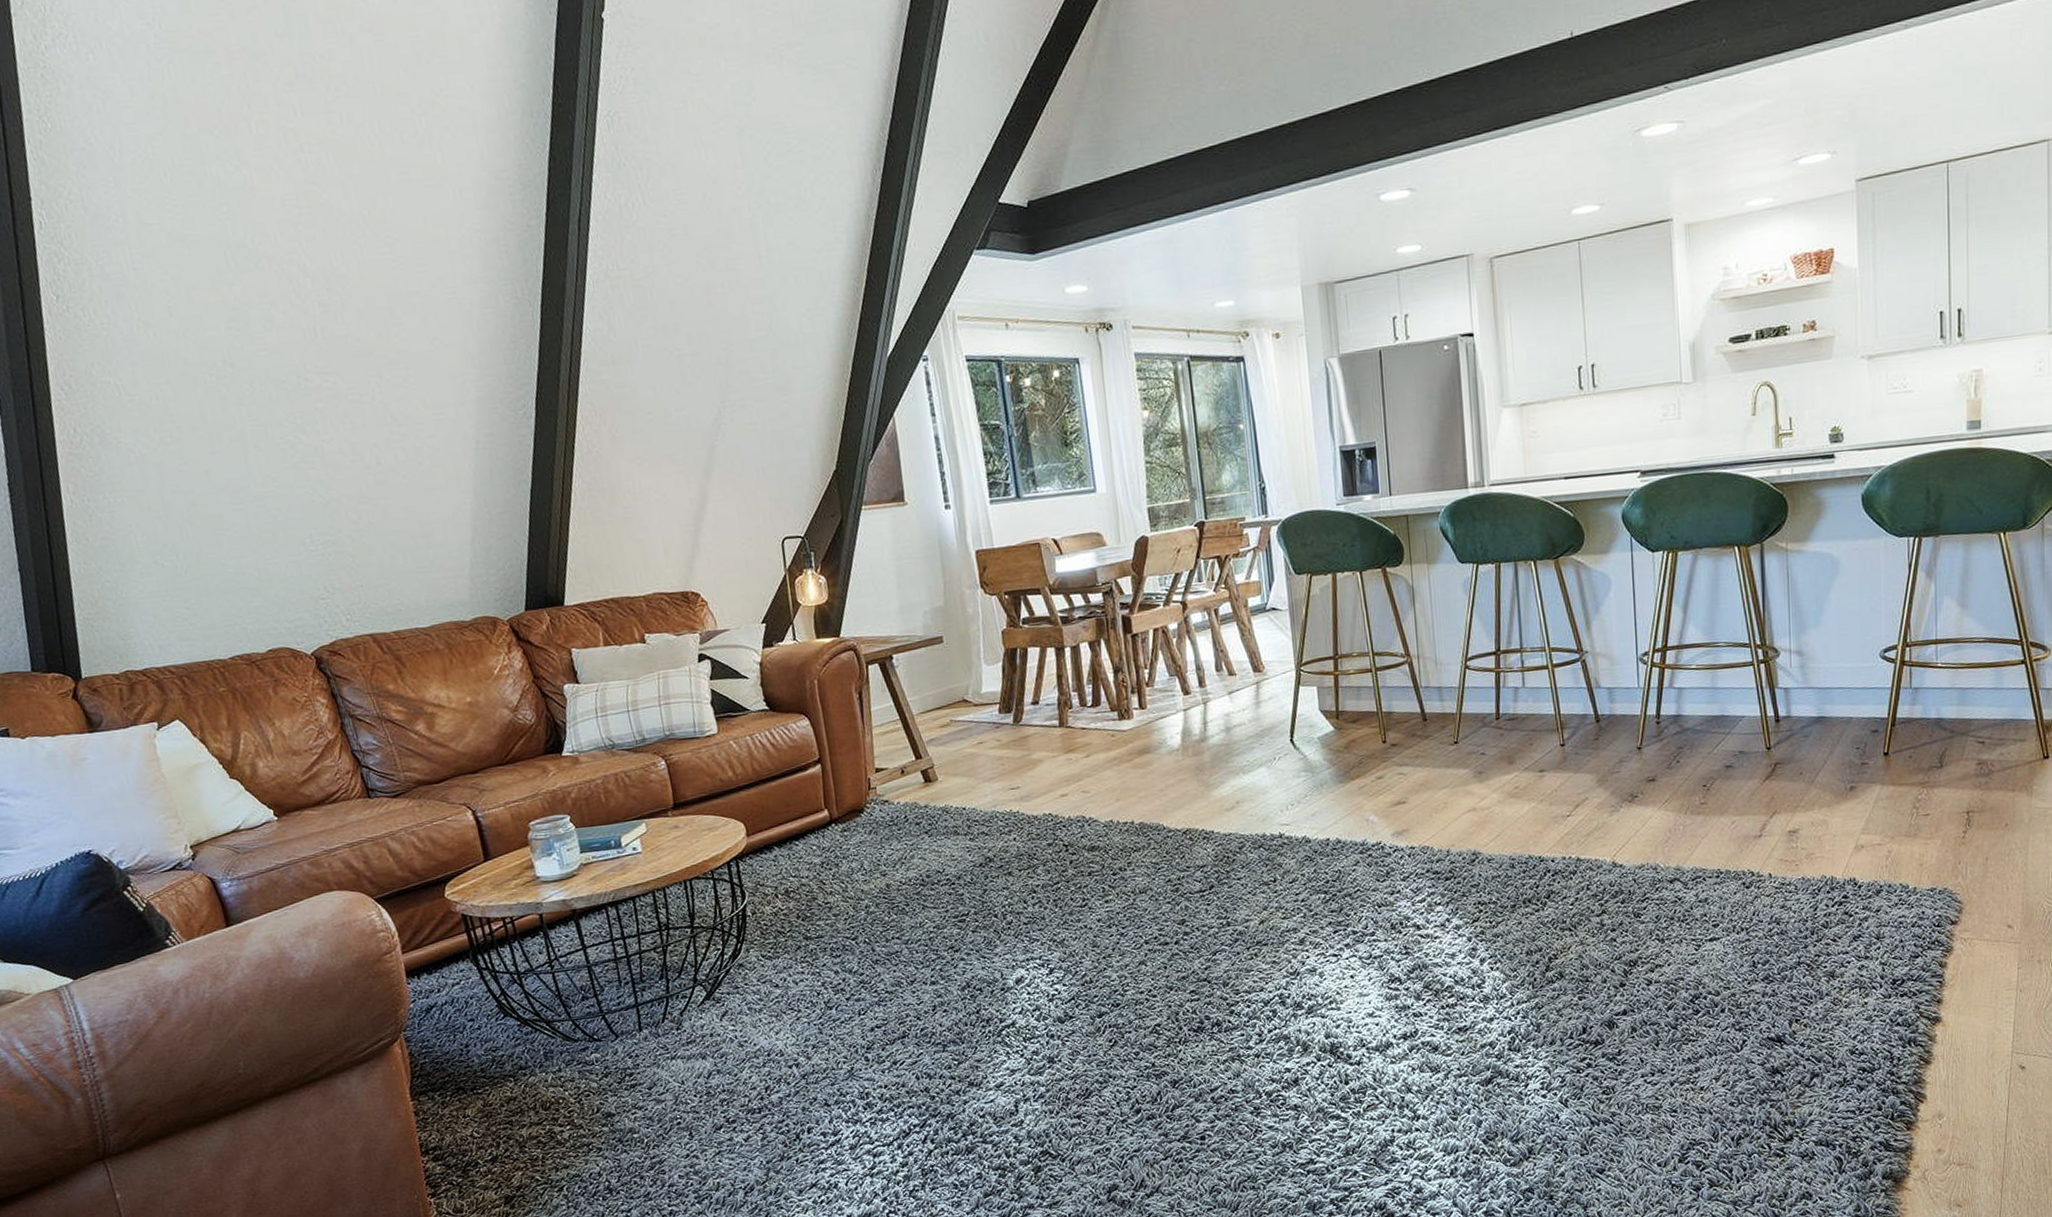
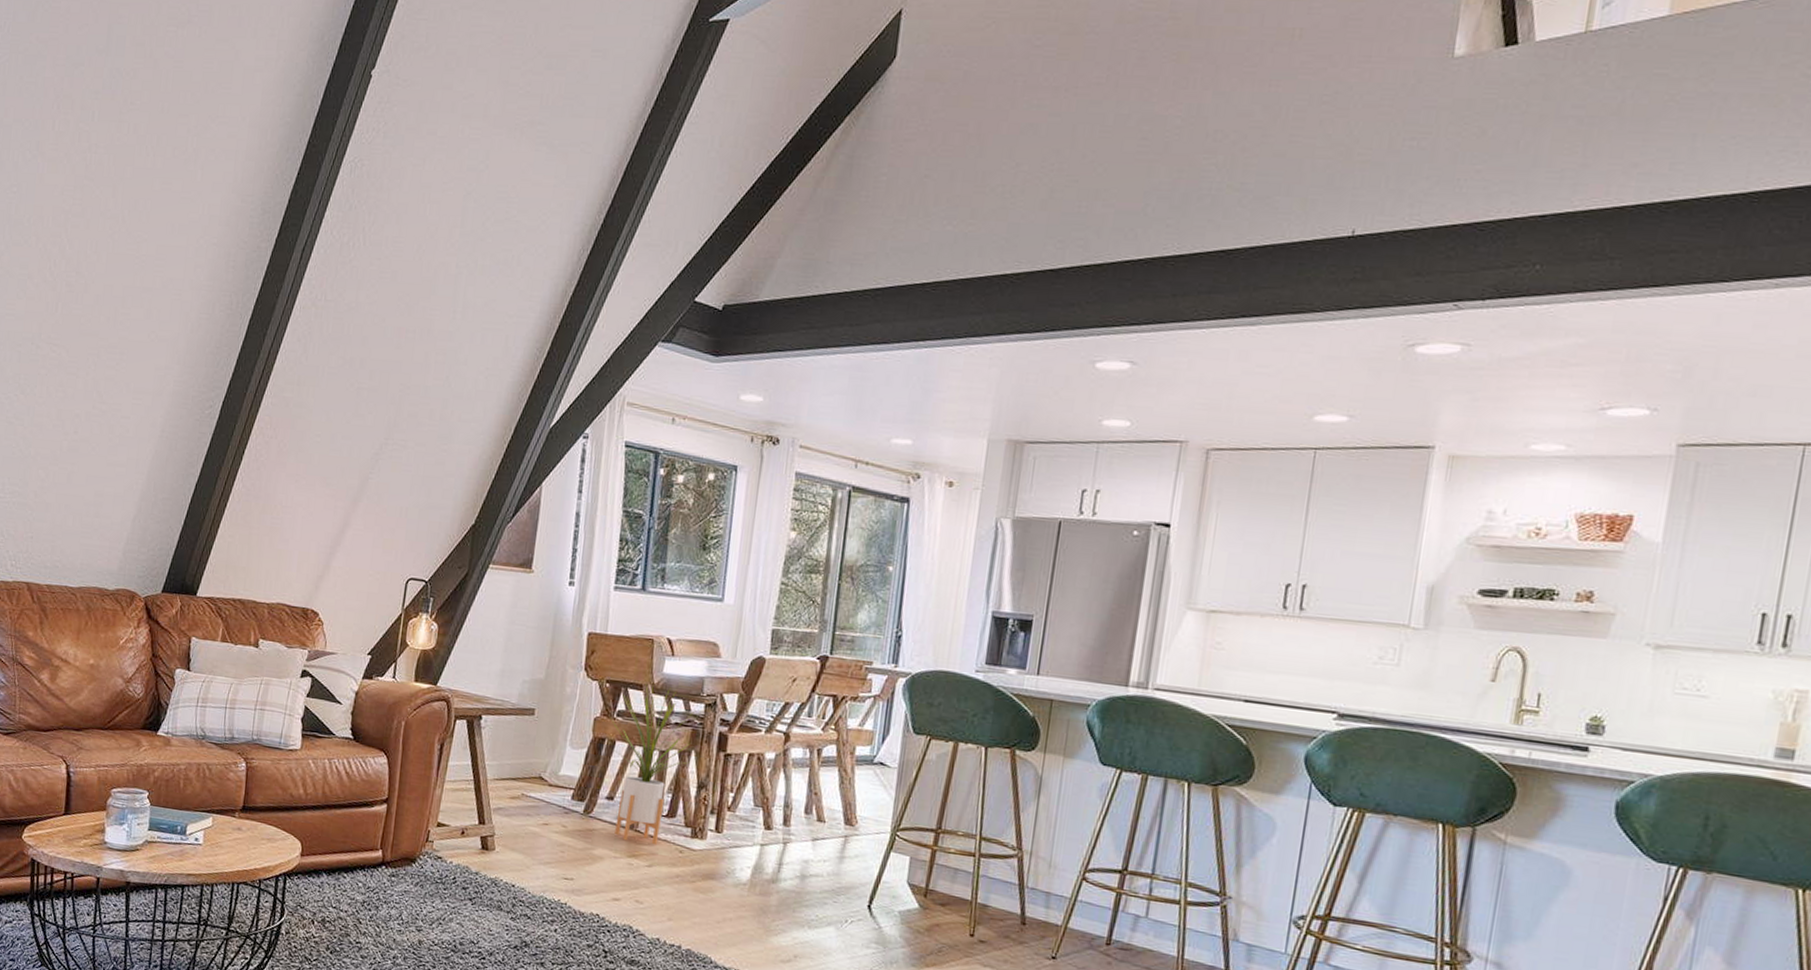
house plant: none [1016,584,1101,739] -> present [610,683,698,844]

